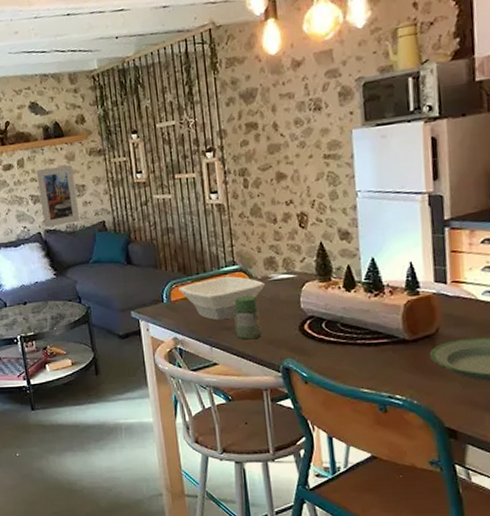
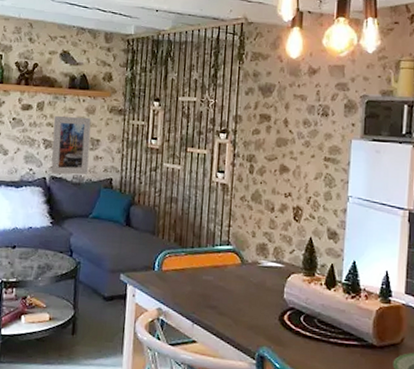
bowl: present [178,276,265,321] -> none [171,254,254,298]
jar: present [234,295,262,340] -> none [219,277,245,322]

